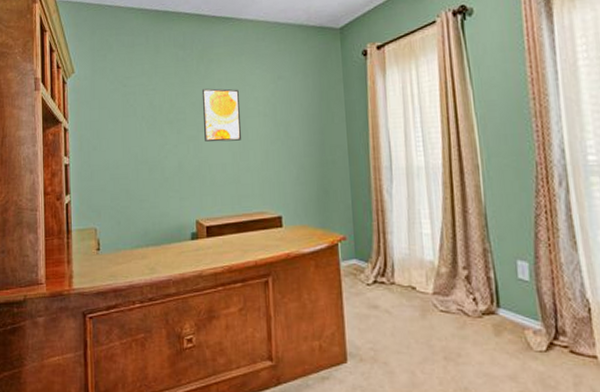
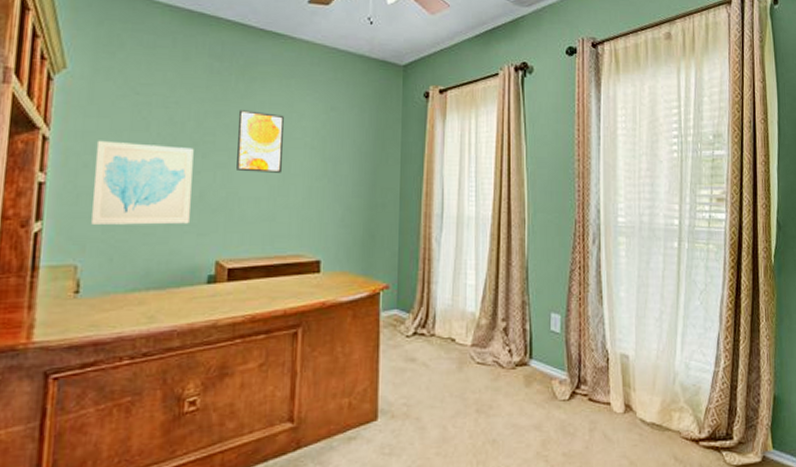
wall art: none [100,126,173,195] -> present [91,140,194,225]

